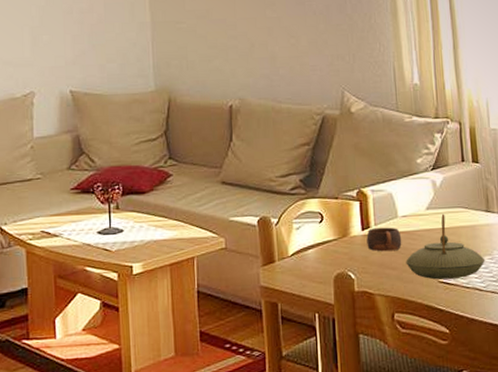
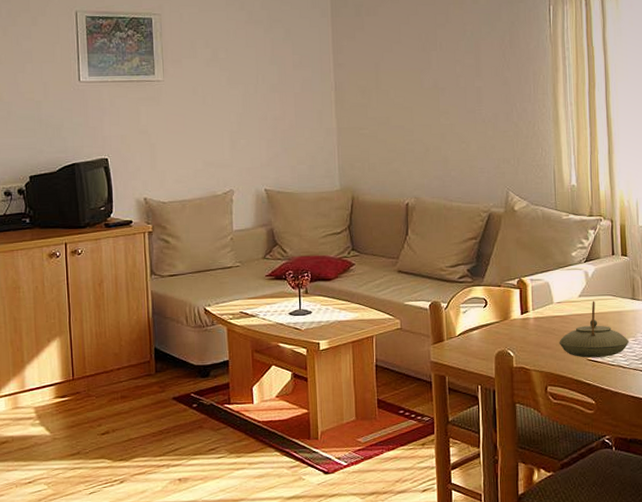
cup: present [366,227,402,252] -> none [525,312,556,333]

